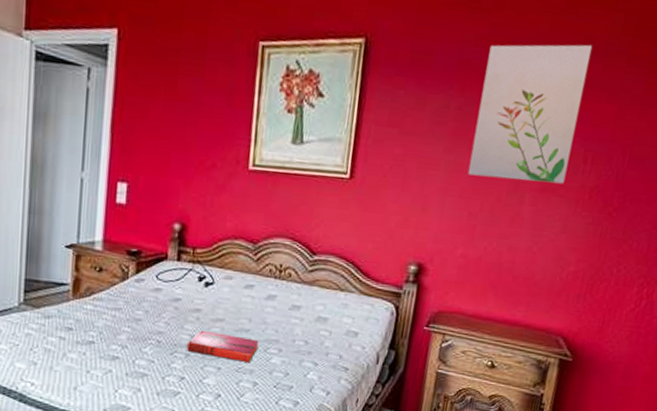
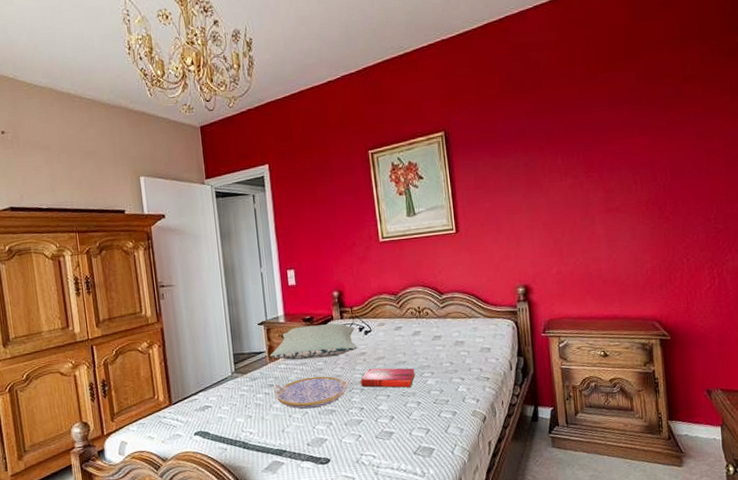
serving tray: none [71,327,173,368] -> present [273,376,350,409]
pillow: none [75,260,193,307] -> present [270,323,358,360]
wall art: present [467,44,593,184] -> none [538,98,624,211]

